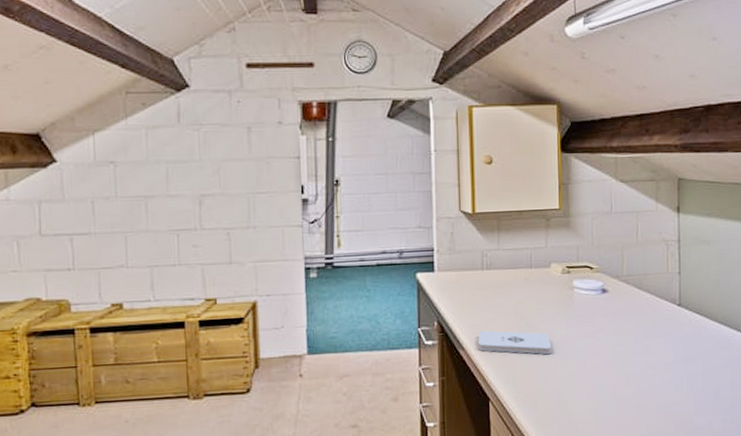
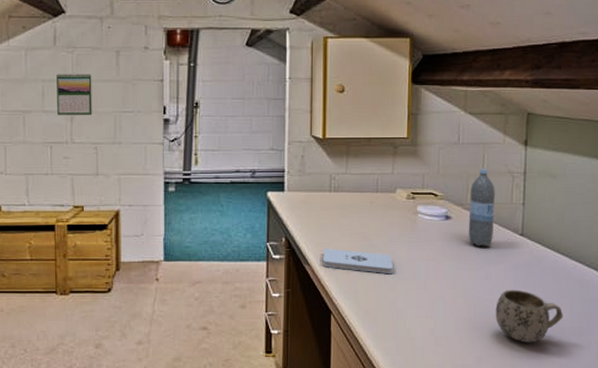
calendar: none [182,152,223,199] -> present [57,72,92,115]
water bottle: none [625,237,652,320] -> present [468,168,496,246]
mug: none [657,362,725,419] -> present [495,289,564,343]

